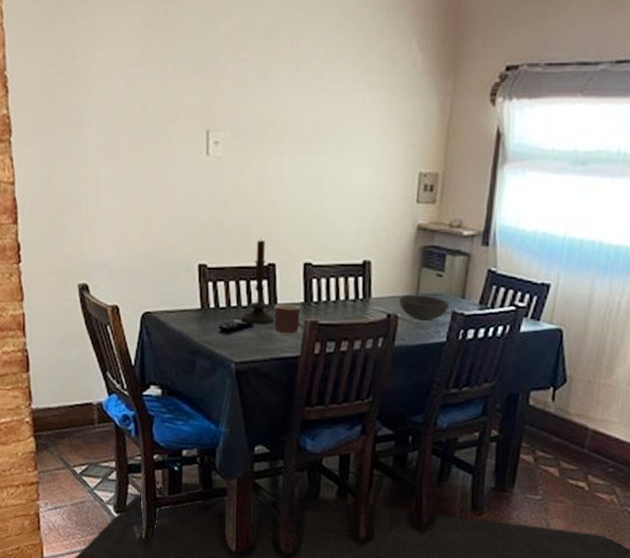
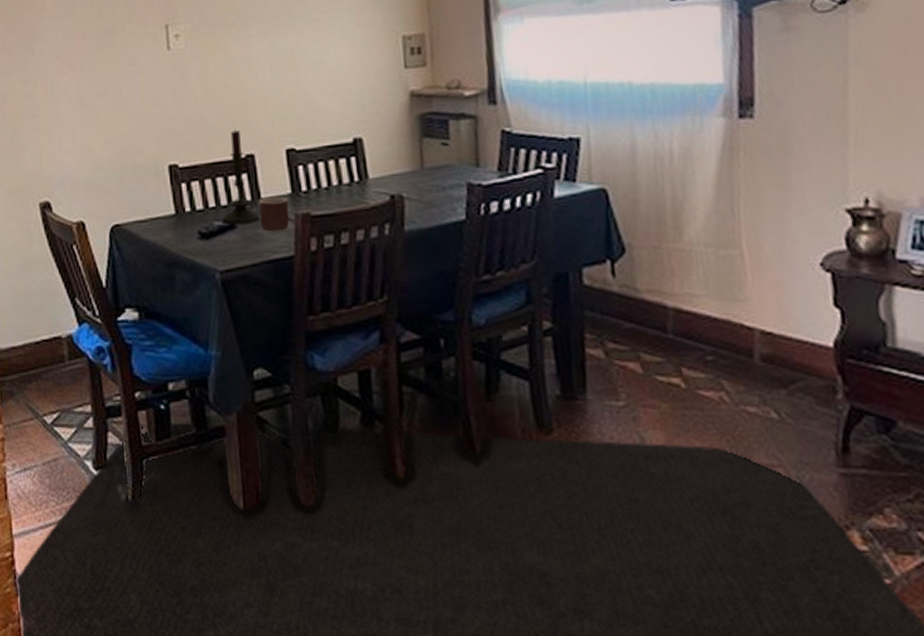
bowl: present [399,295,450,321] -> none [401,169,463,198]

